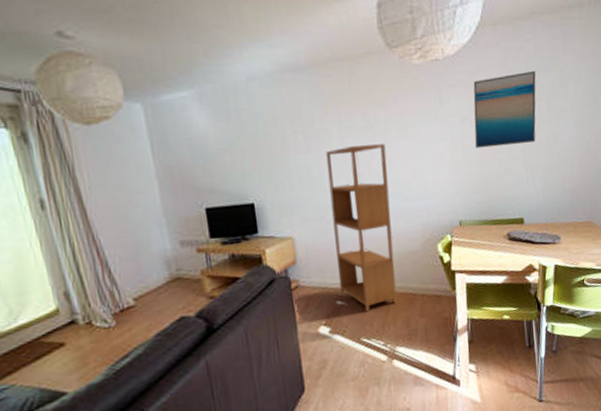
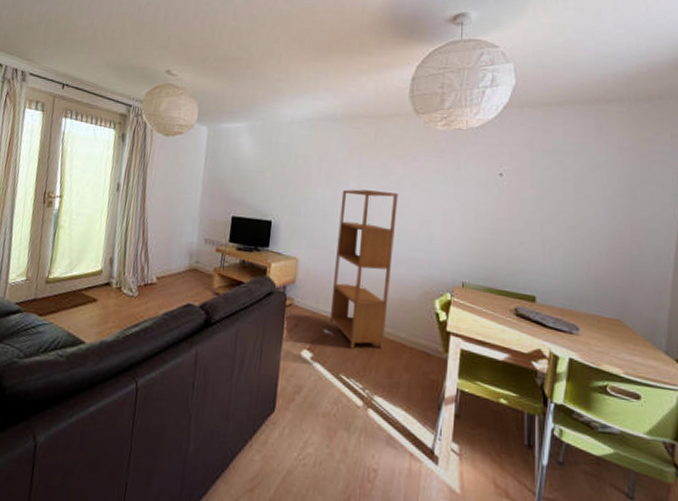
wall art: present [473,70,536,149] -> none [488,152,563,221]

